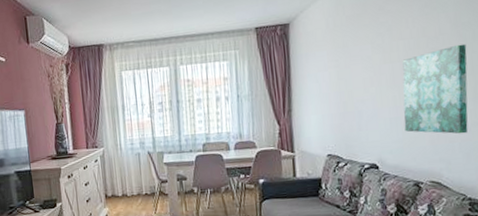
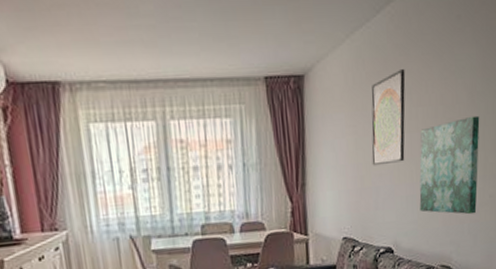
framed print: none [351,10,387,93] -> present [371,69,406,166]

